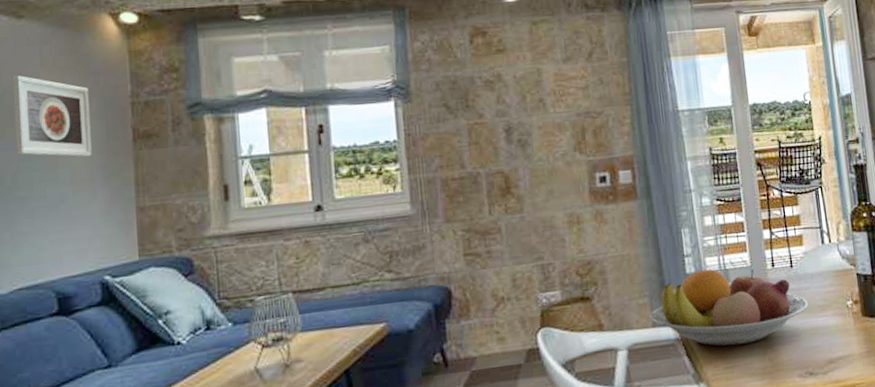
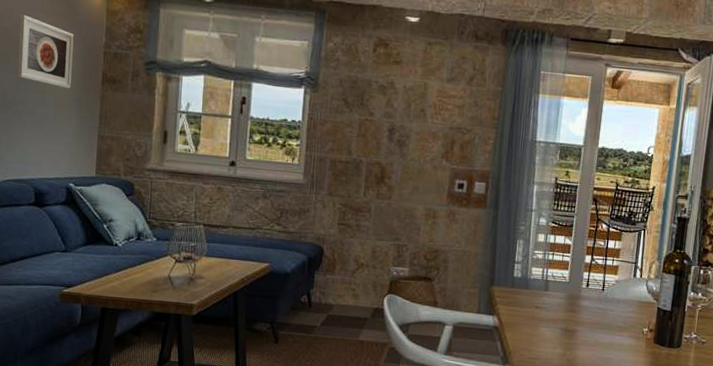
fruit bowl: present [649,269,808,346] -> none [476,276,610,344]

